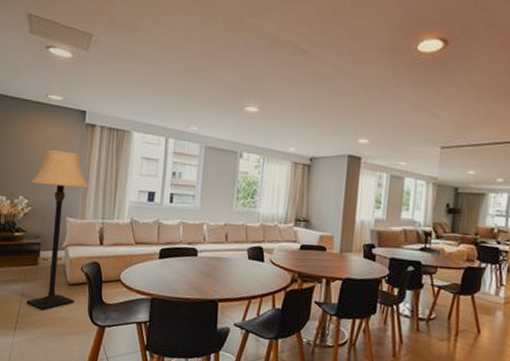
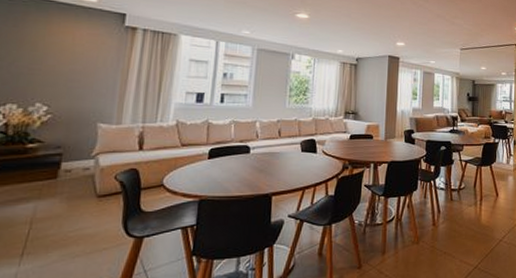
lamp: present [26,150,89,311] -> none [39,53,127,229]

